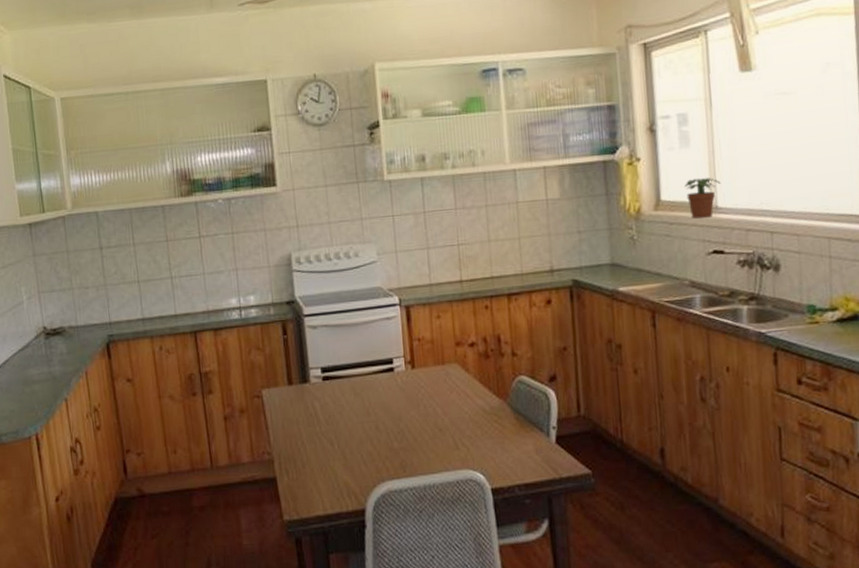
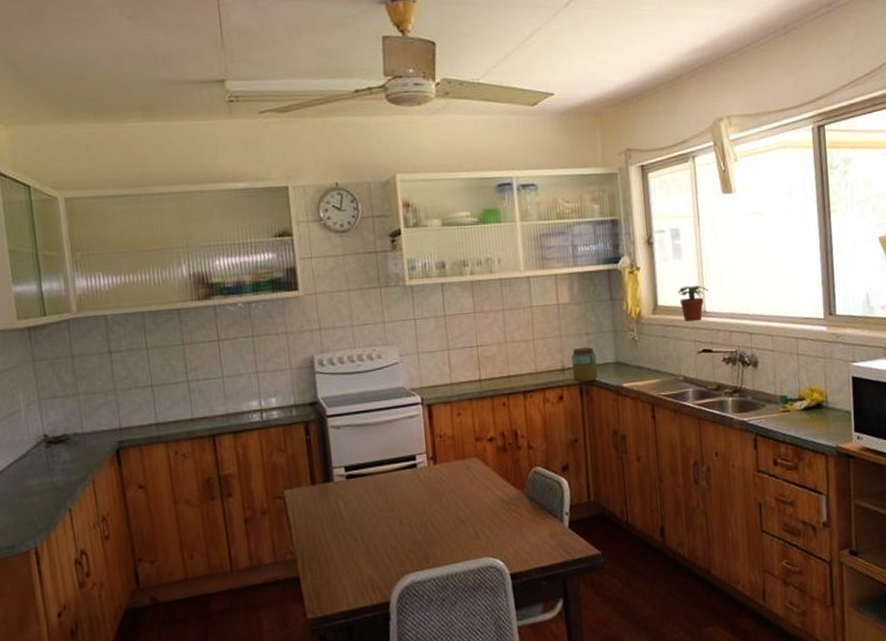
peanut butter: none [561,247,590,286] -> present [571,347,598,383]

